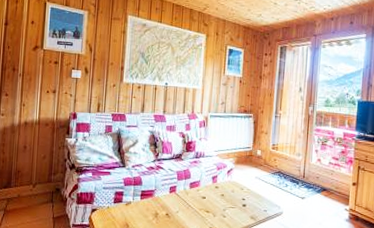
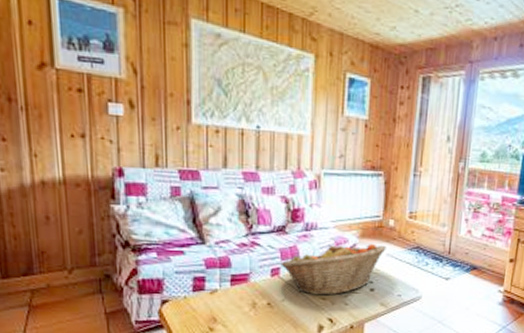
fruit basket: none [177,168,255,209] -> present [280,243,386,295]

